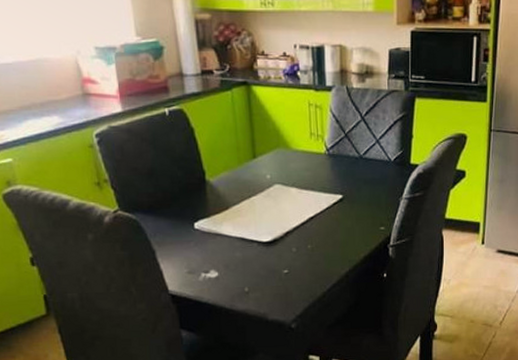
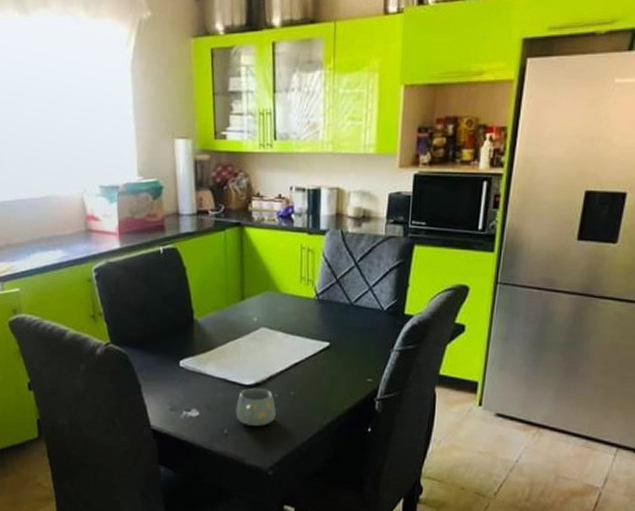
mug: none [255,243,295,283] -> present [236,387,276,427]

